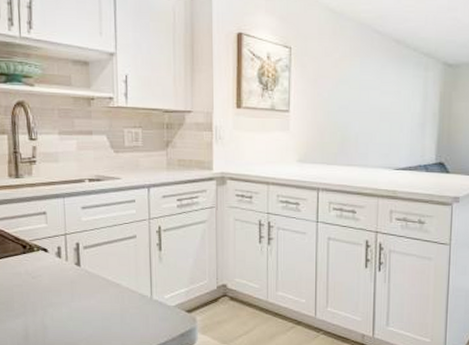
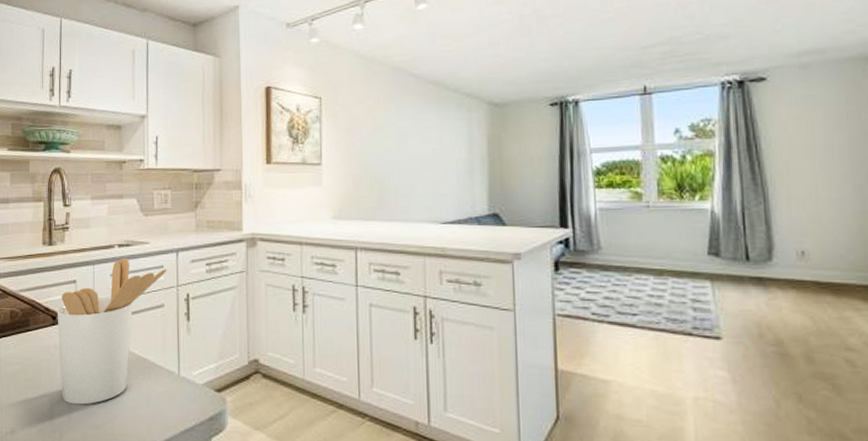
utensil holder: none [27,191,139,325] -> present [57,257,167,405]

